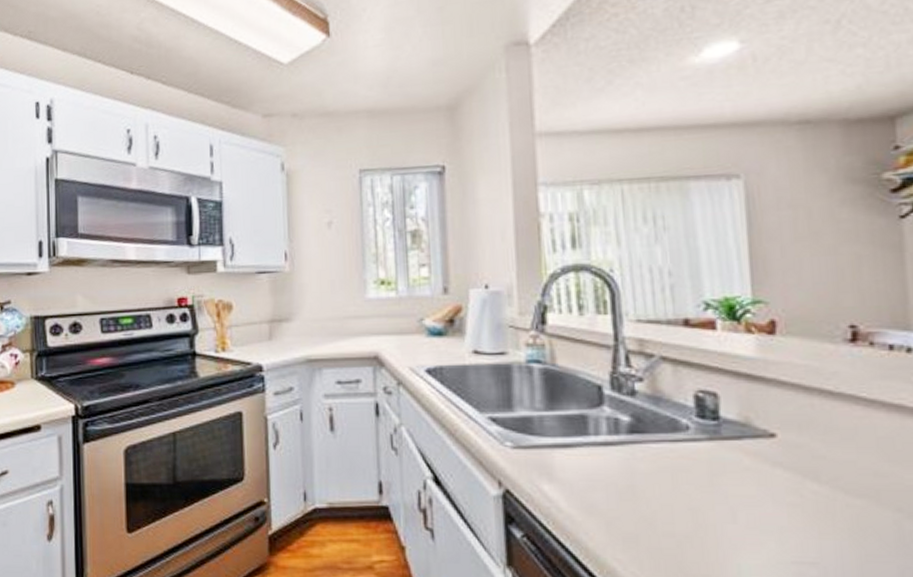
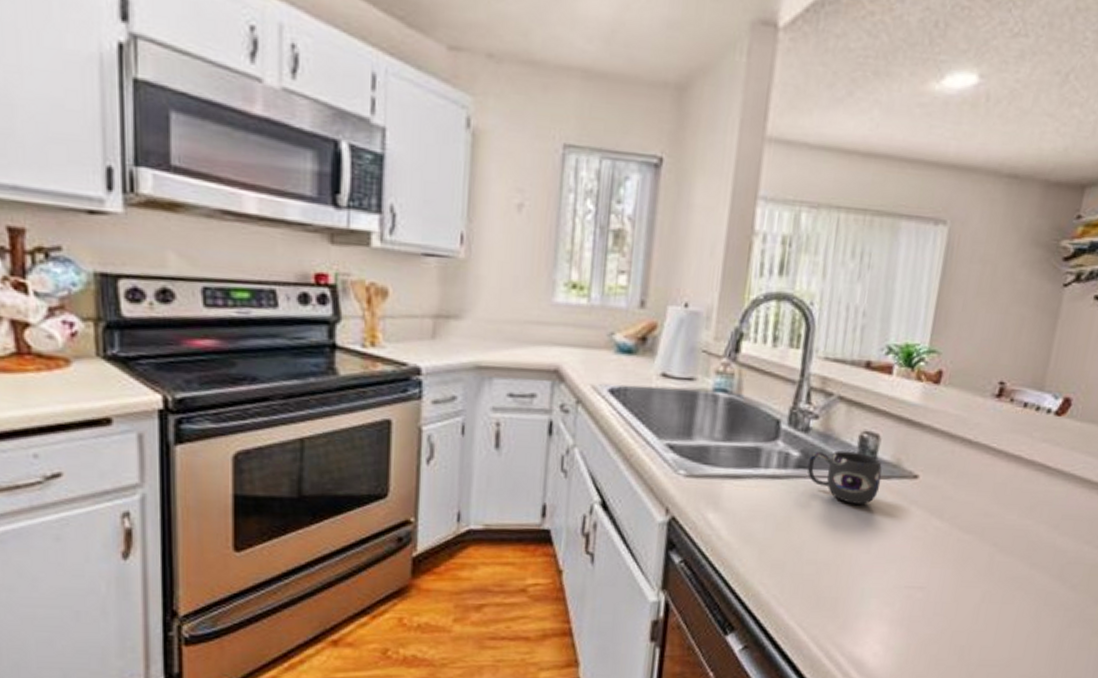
mug: none [641,412,732,469] -> present [807,450,882,505]

